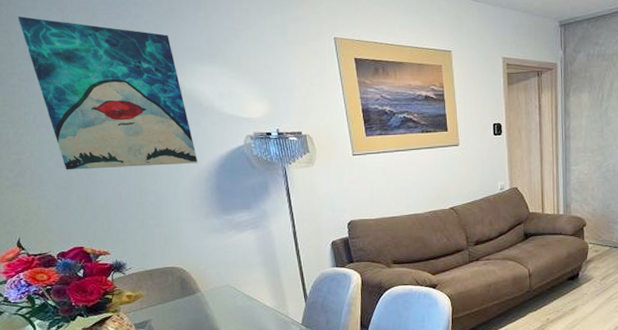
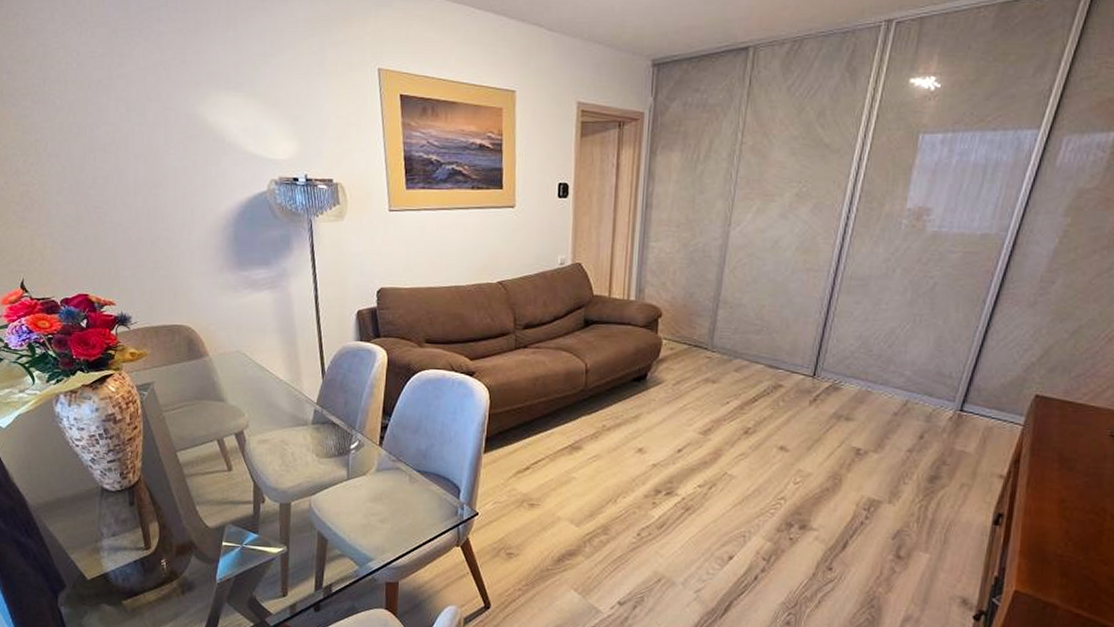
wall art: present [17,16,198,170] -> none [34,28,216,209]

